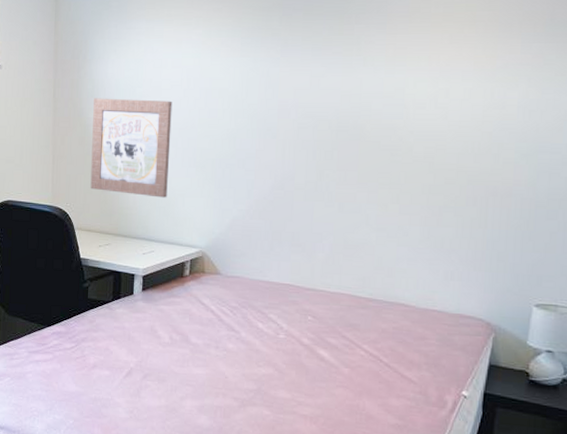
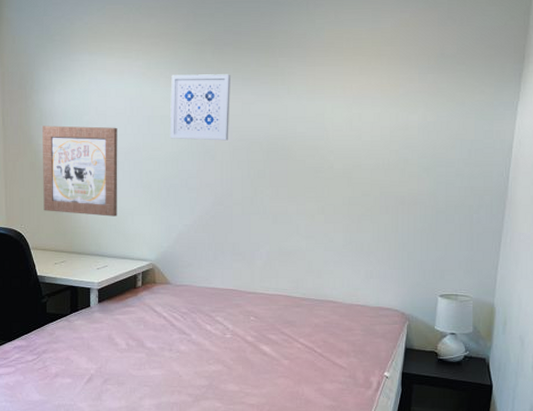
wall art: none [229,43,299,118] -> present [170,74,230,141]

